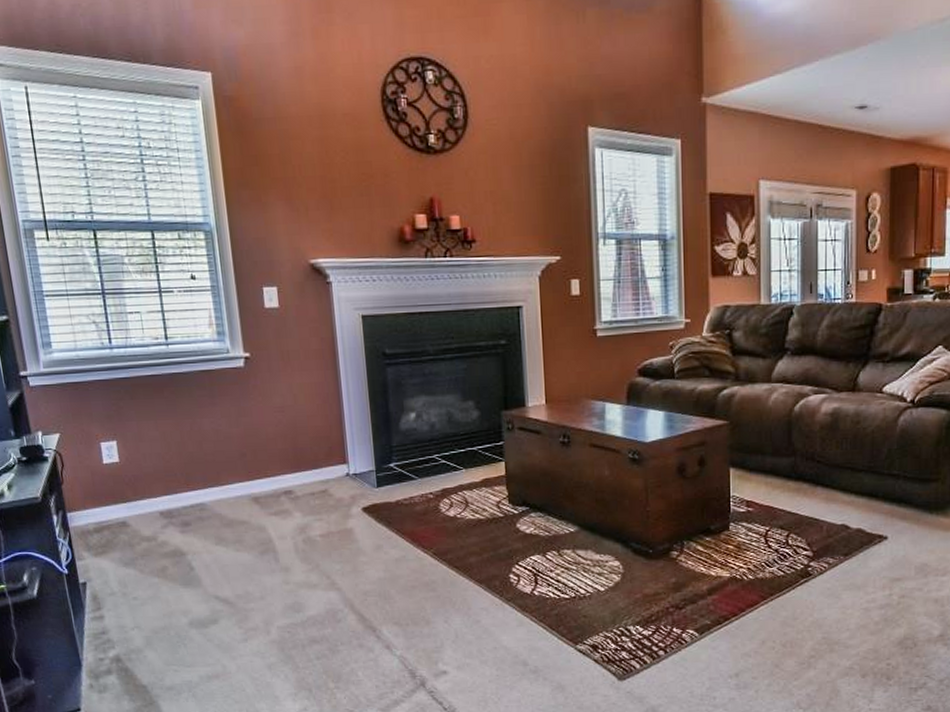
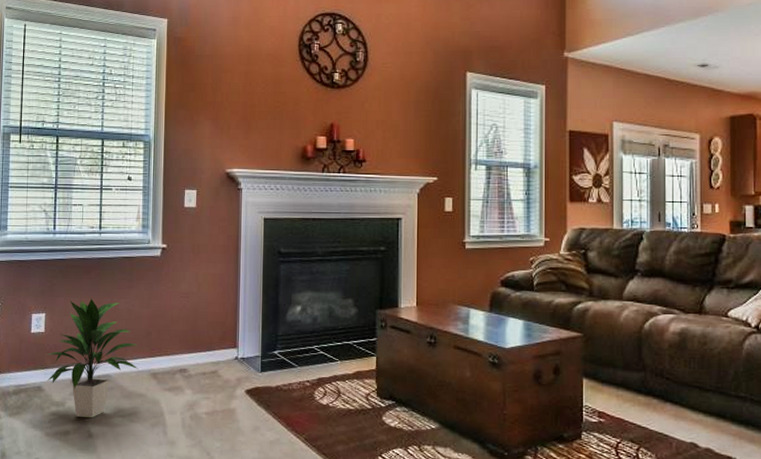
indoor plant: none [125,420,237,552] -> present [46,298,139,419]

